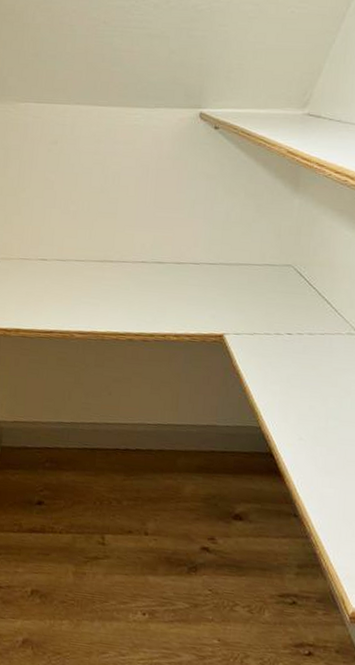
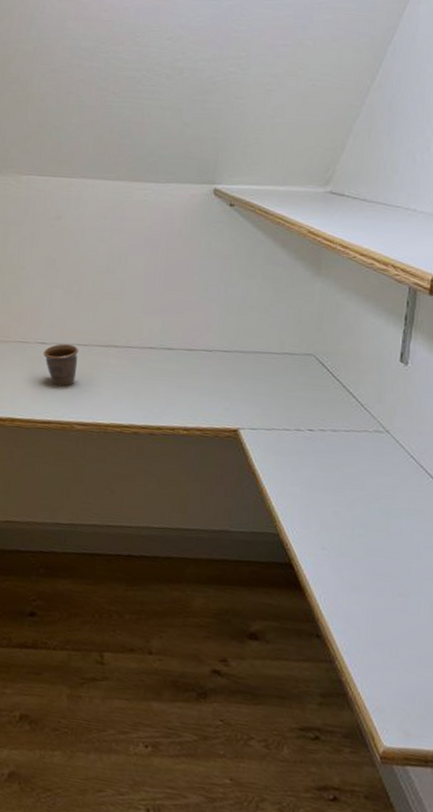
mug: none [44,260,77,299] -> present [43,344,79,387]

